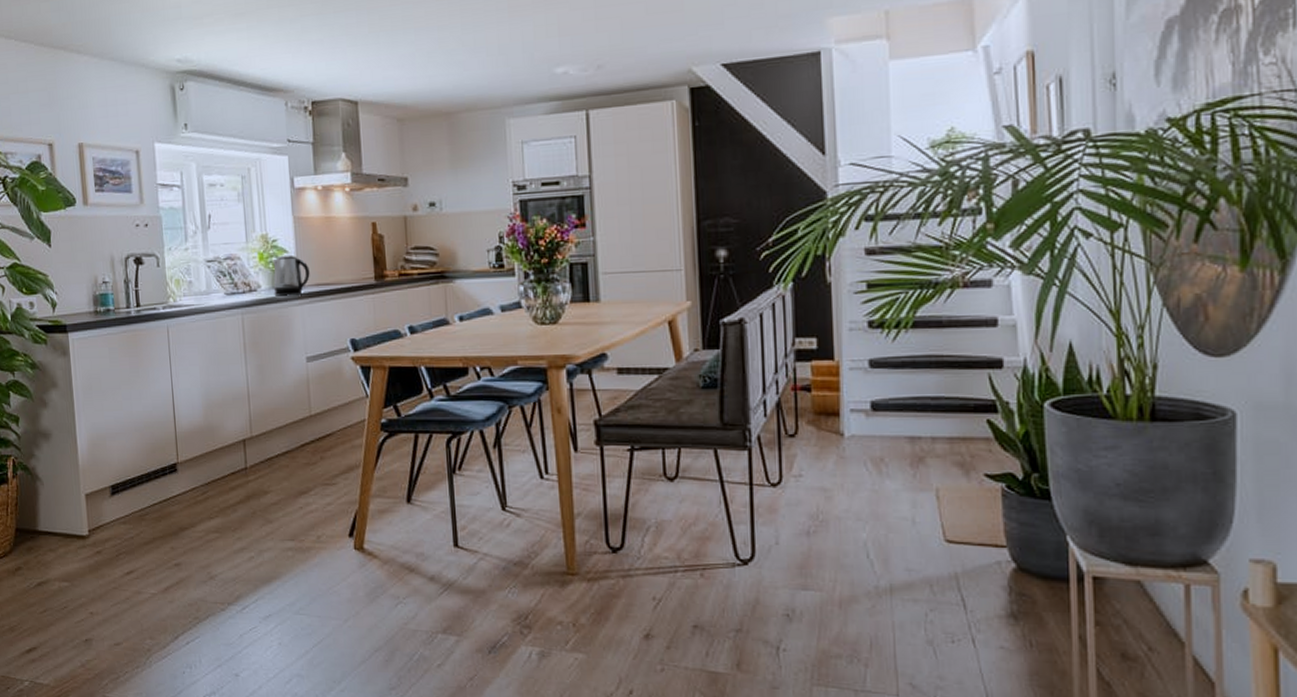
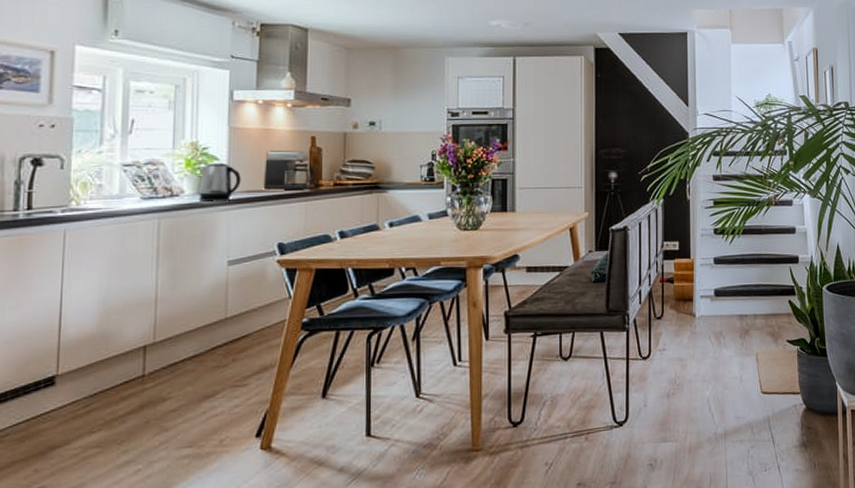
coffee maker: none [330,239,381,283] -> present [264,151,317,191]

